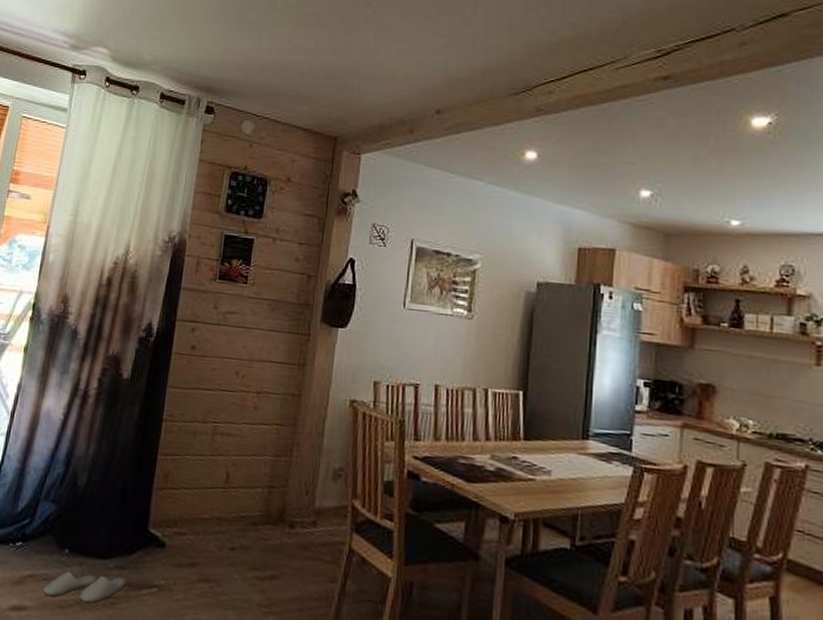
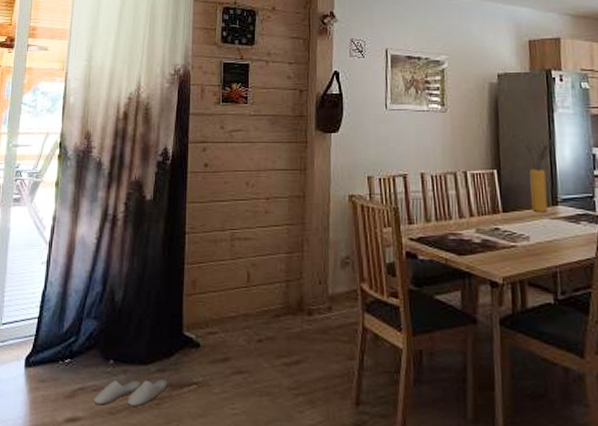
vase: none [557,355,592,447] -> present [525,133,553,213]

